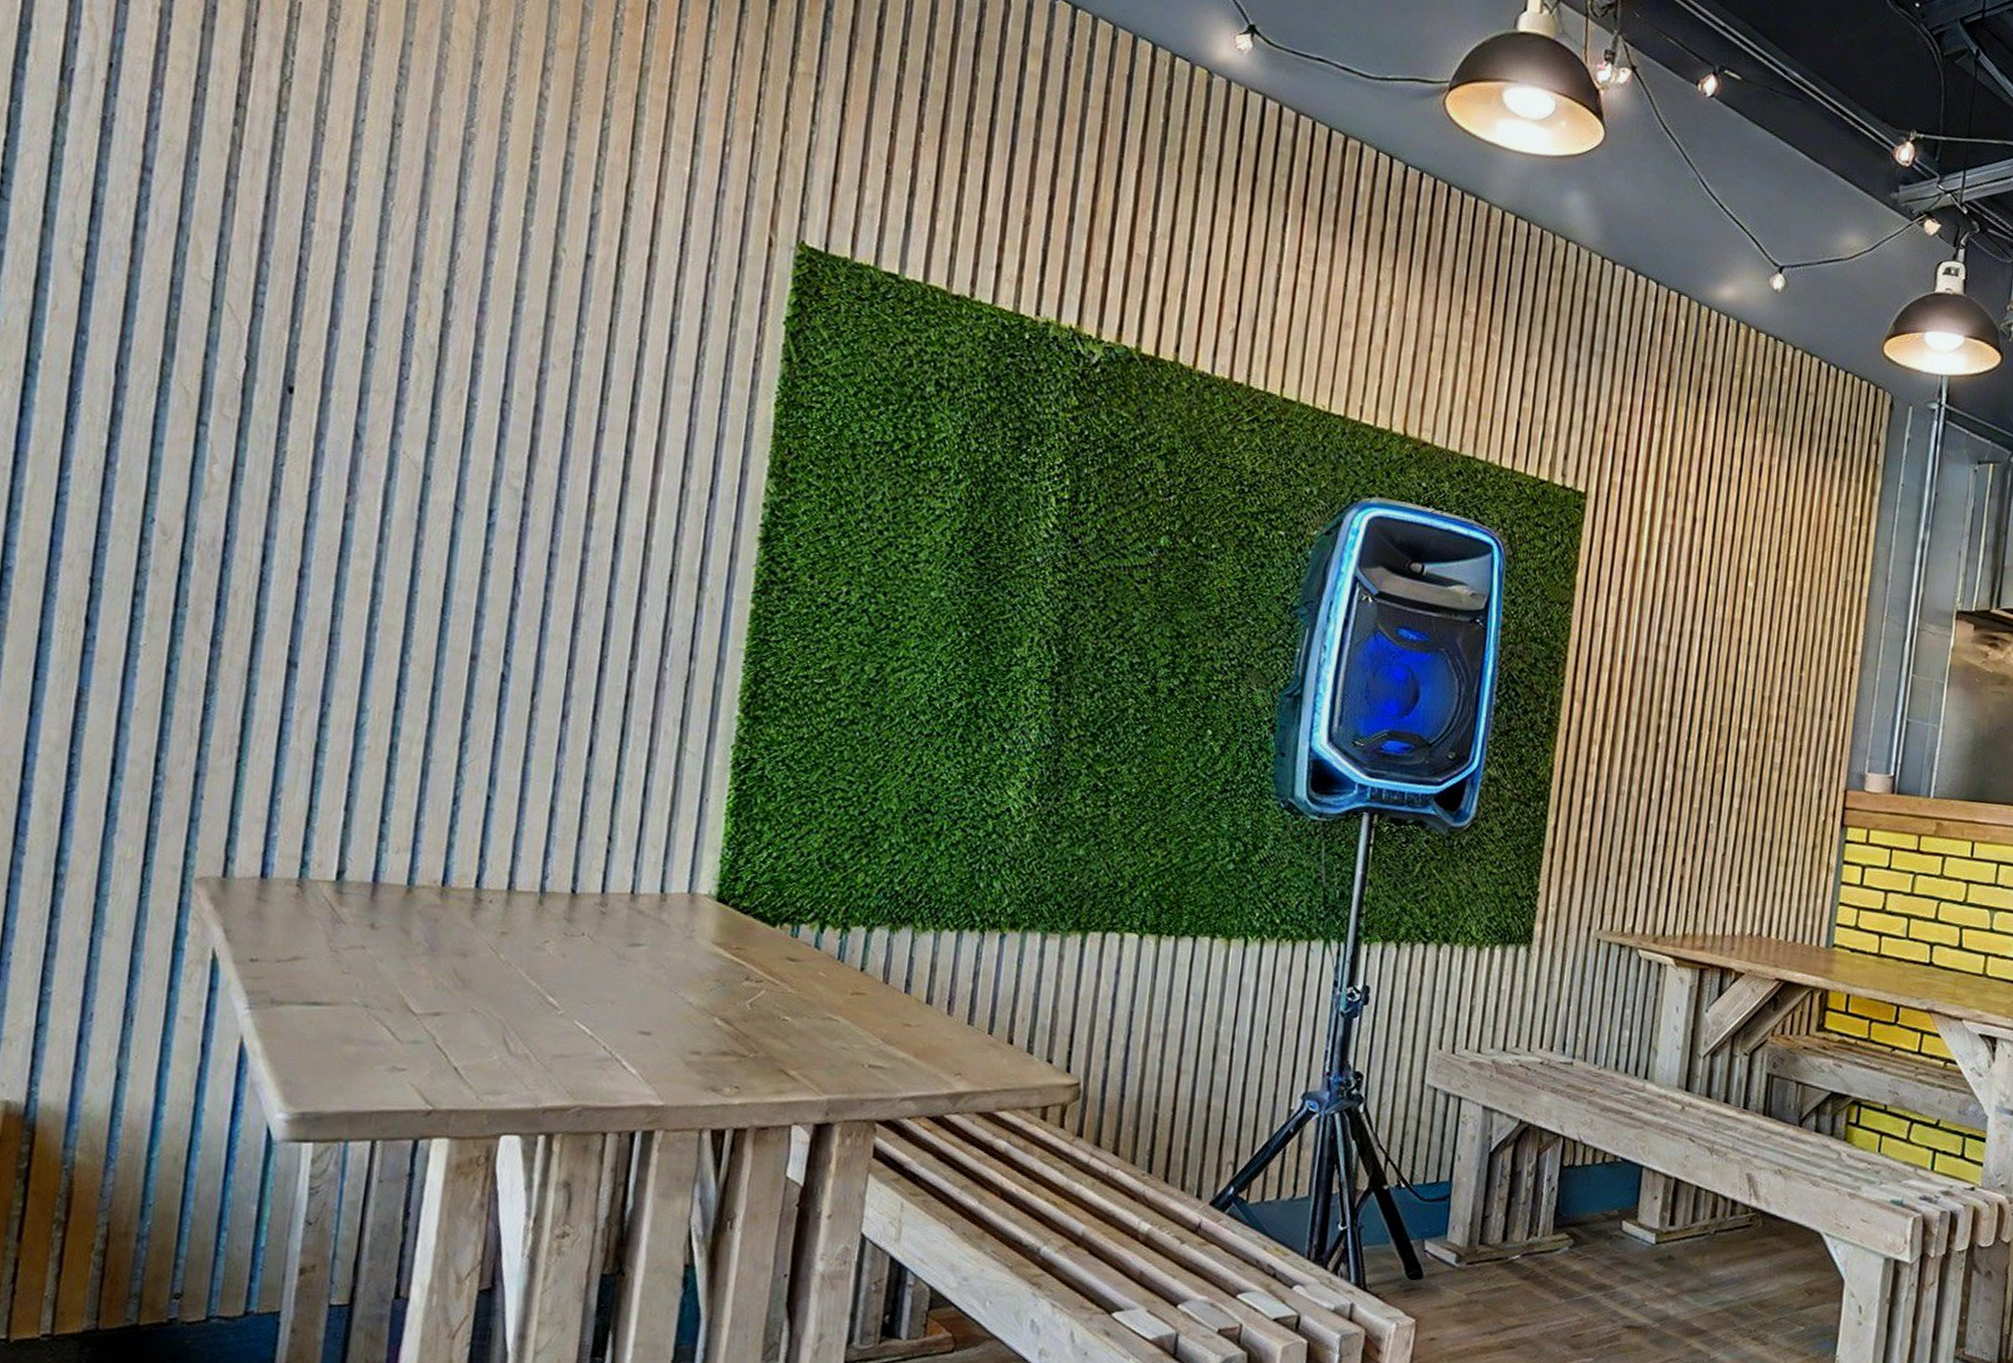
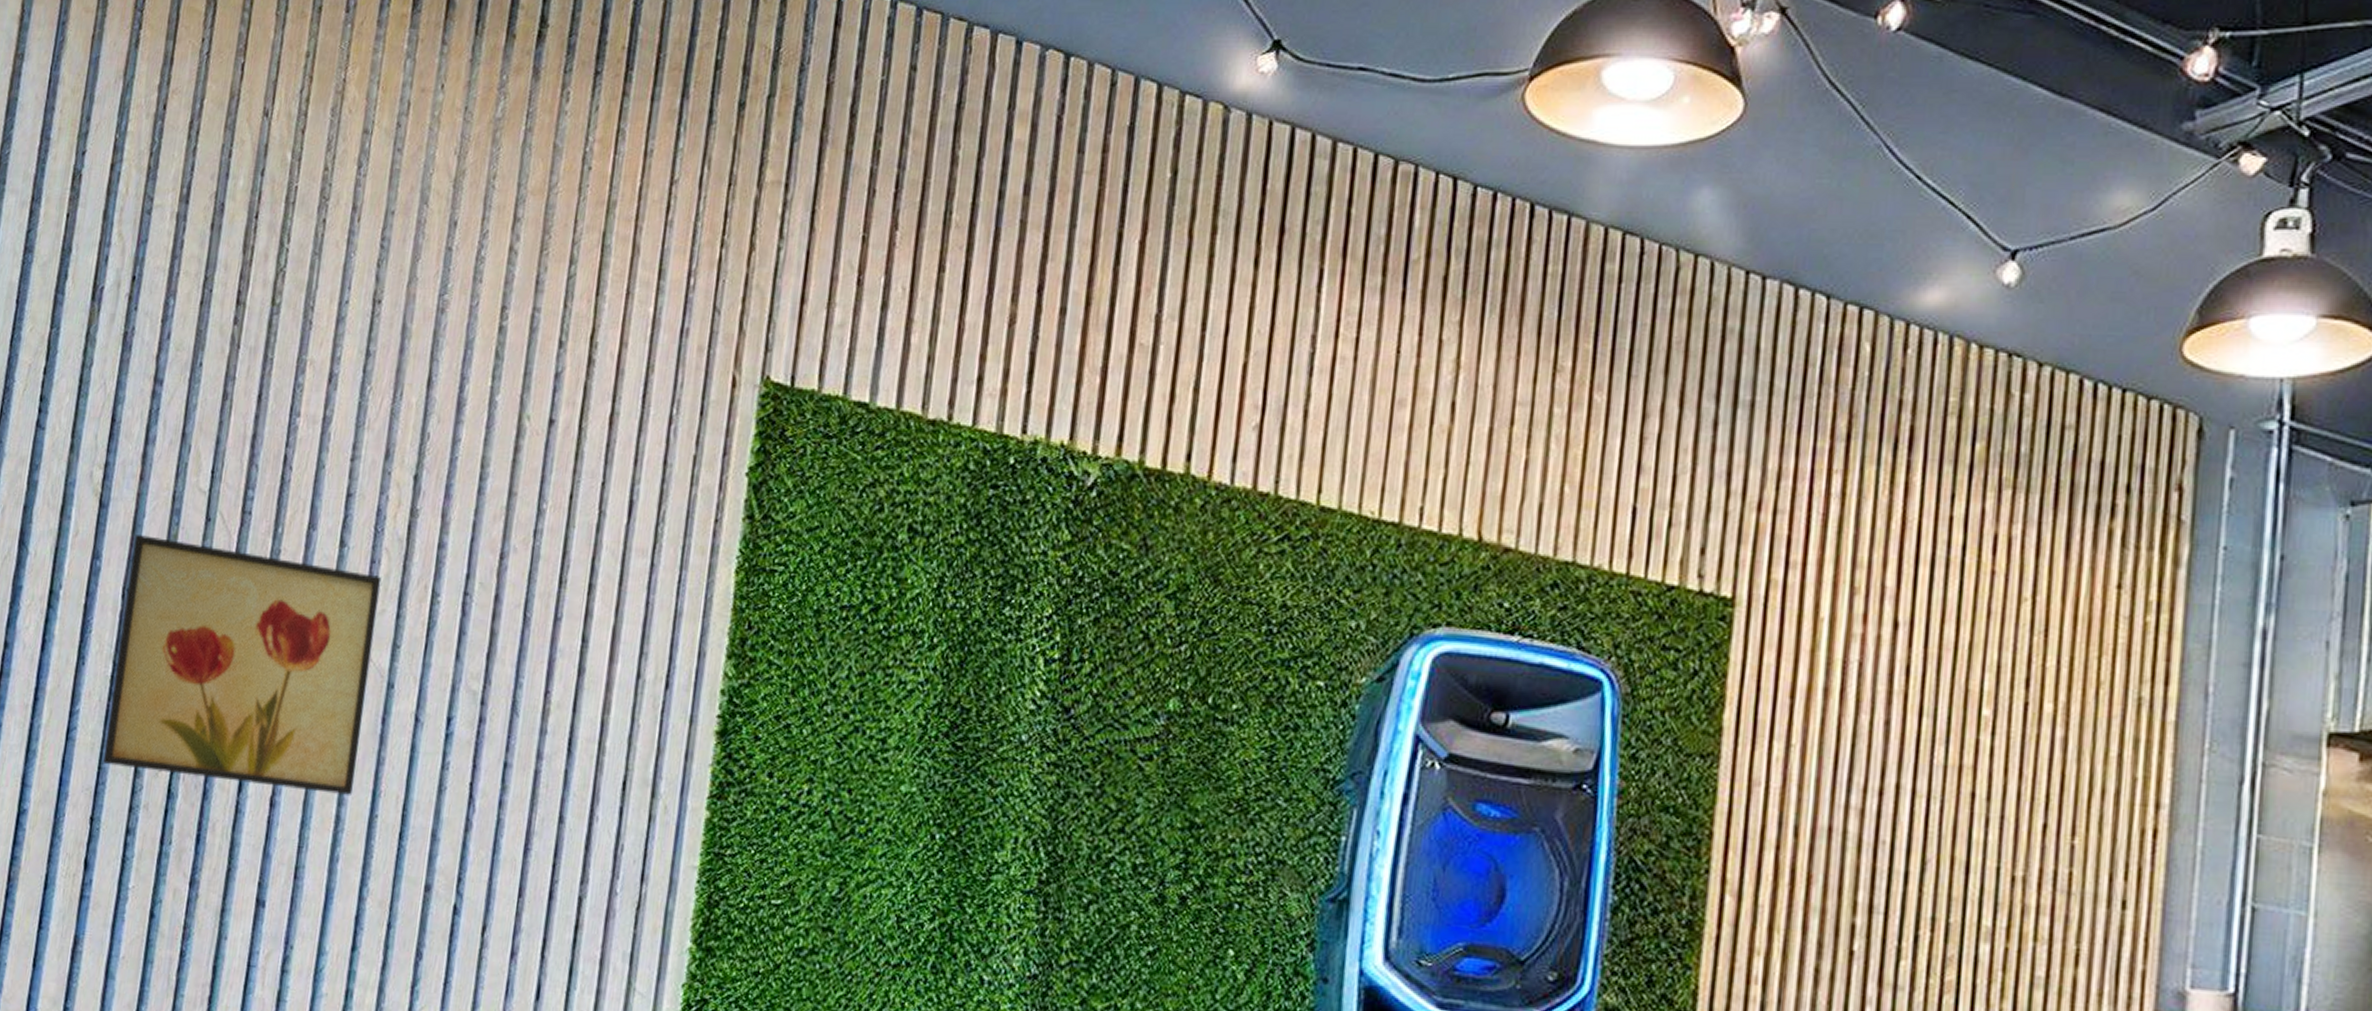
wall art: none [101,314,413,572] -> present [102,535,382,796]

